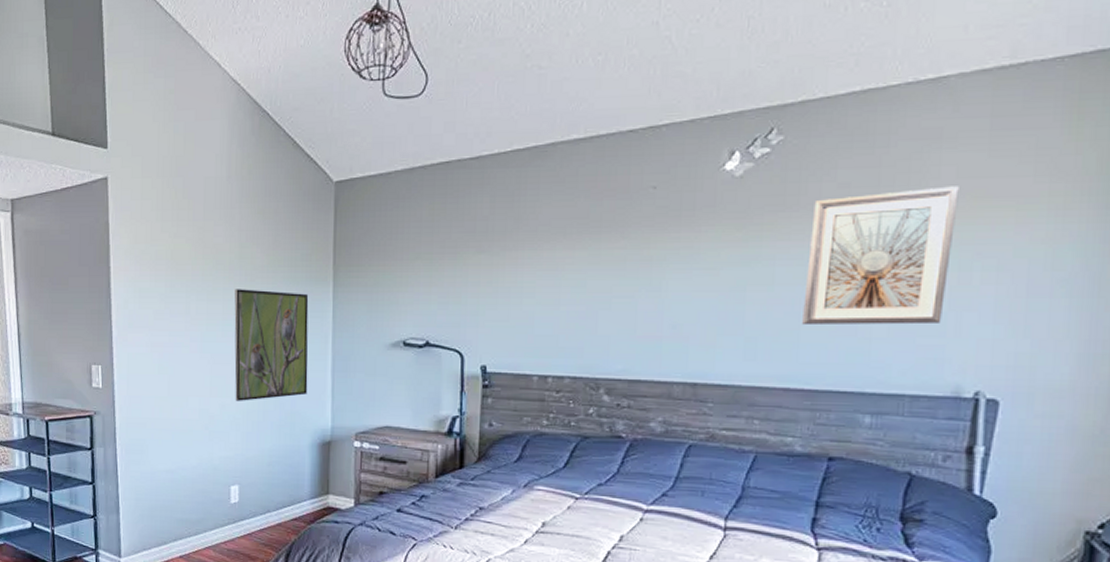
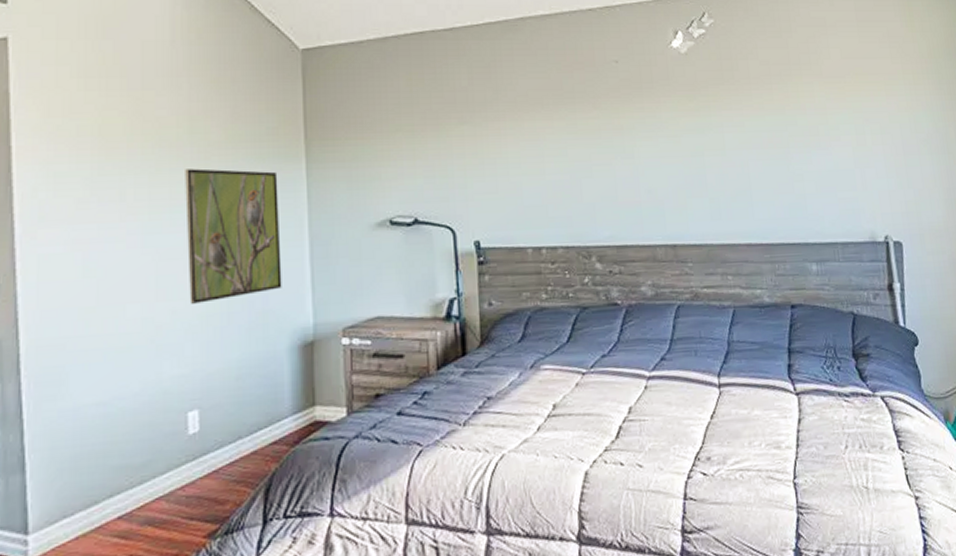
picture frame: present [802,186,959,325] -> none [745,65,852,184]

